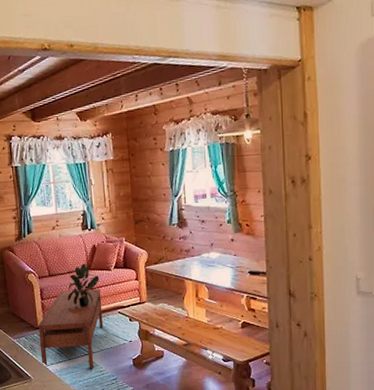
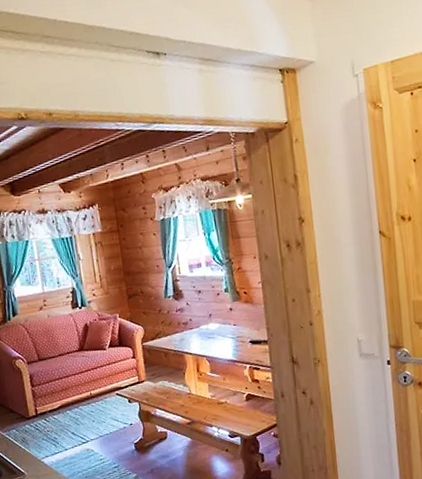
coffee table: present [38,289,104,369] -> none [29,370,101,460]
potted plant: present [67,263,100,308] -> none [60,344,94,392]

